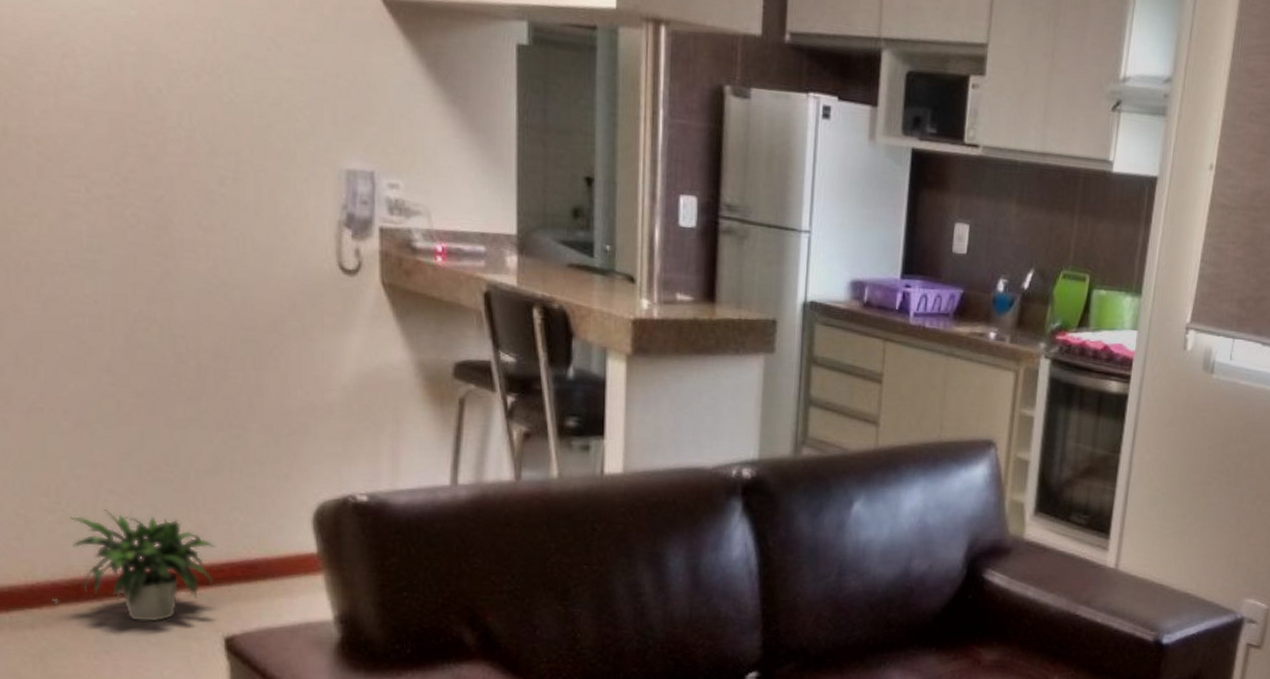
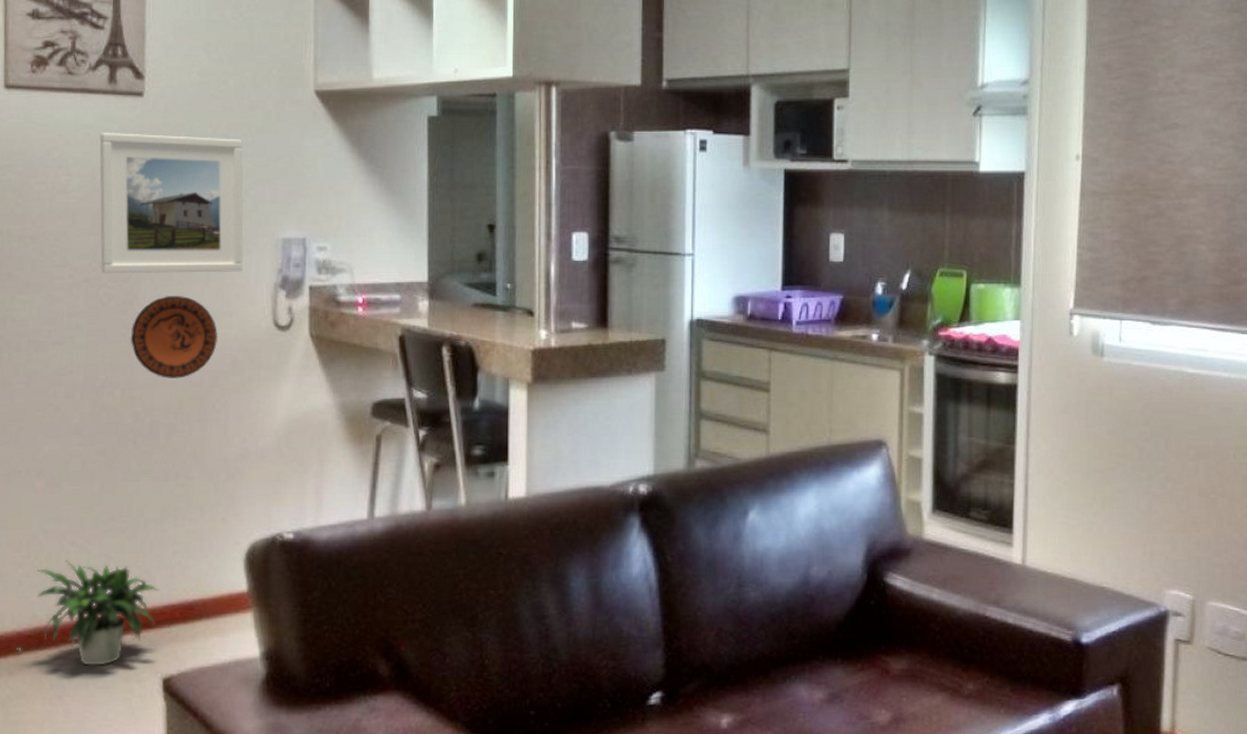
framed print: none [114,19,301,204] -> present [99,133,244,274]
decorative plate: none [168,223,274,319] -> present [131,296,219,379]

